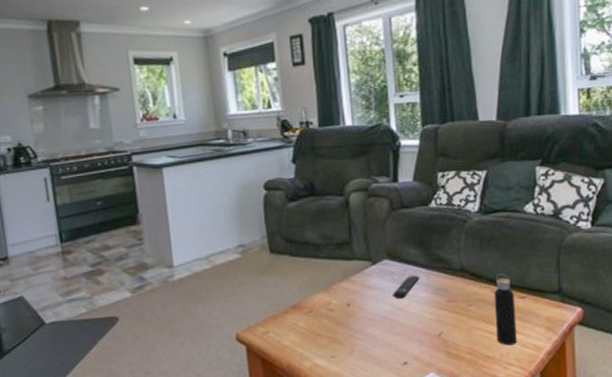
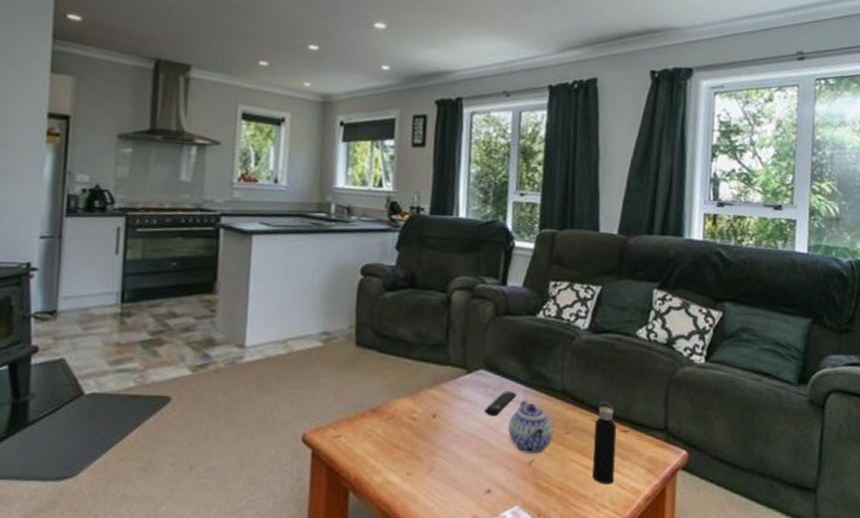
teapot: none [416,282,457,327] -> present [508,400,554,454]

